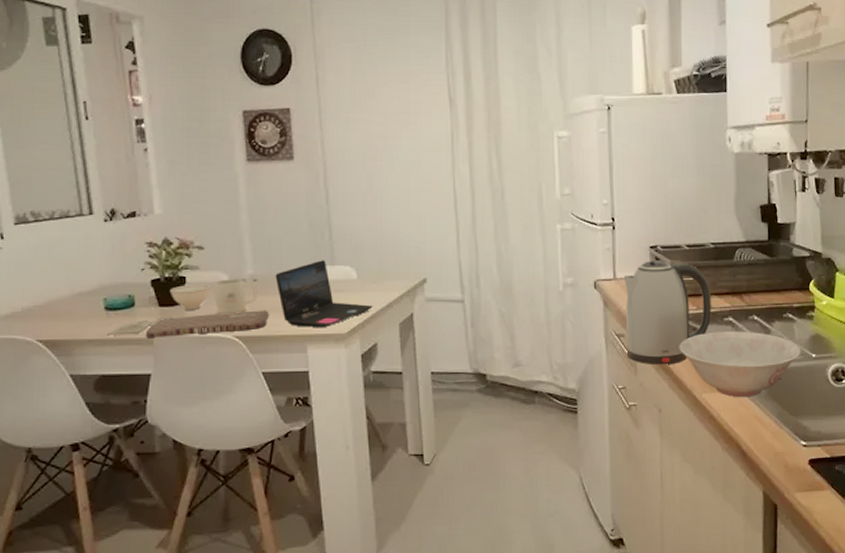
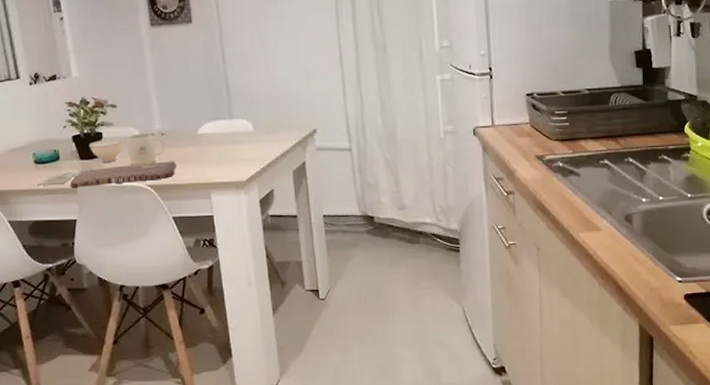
laptop: present [275,260,373,327] -> none [180,114,268,176]
kettle: present [624,261,712,366] -> none [502,107,587,207]
bowl: present [679,331,801,398] -> none [556,173,676,236]

